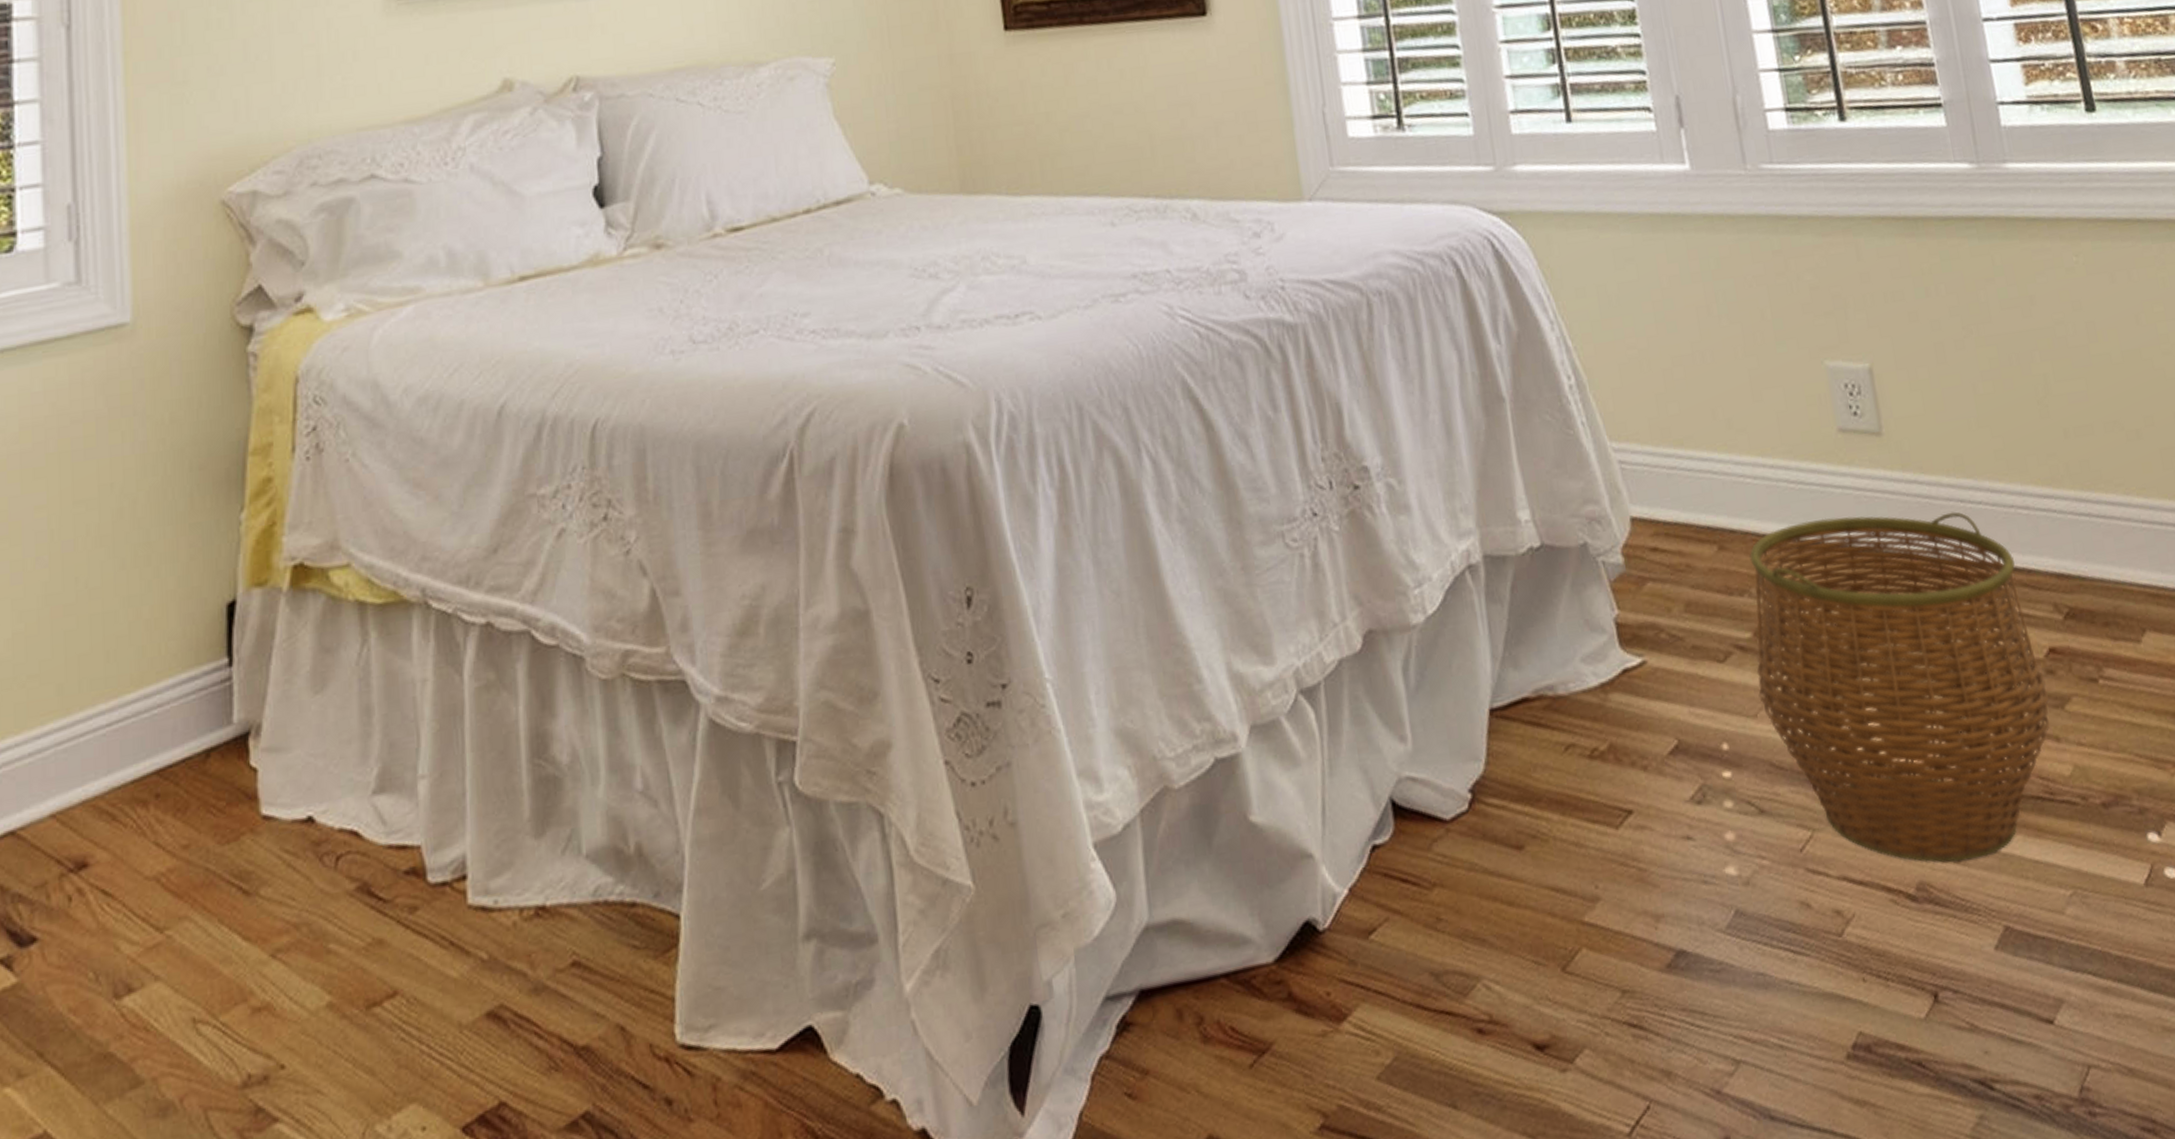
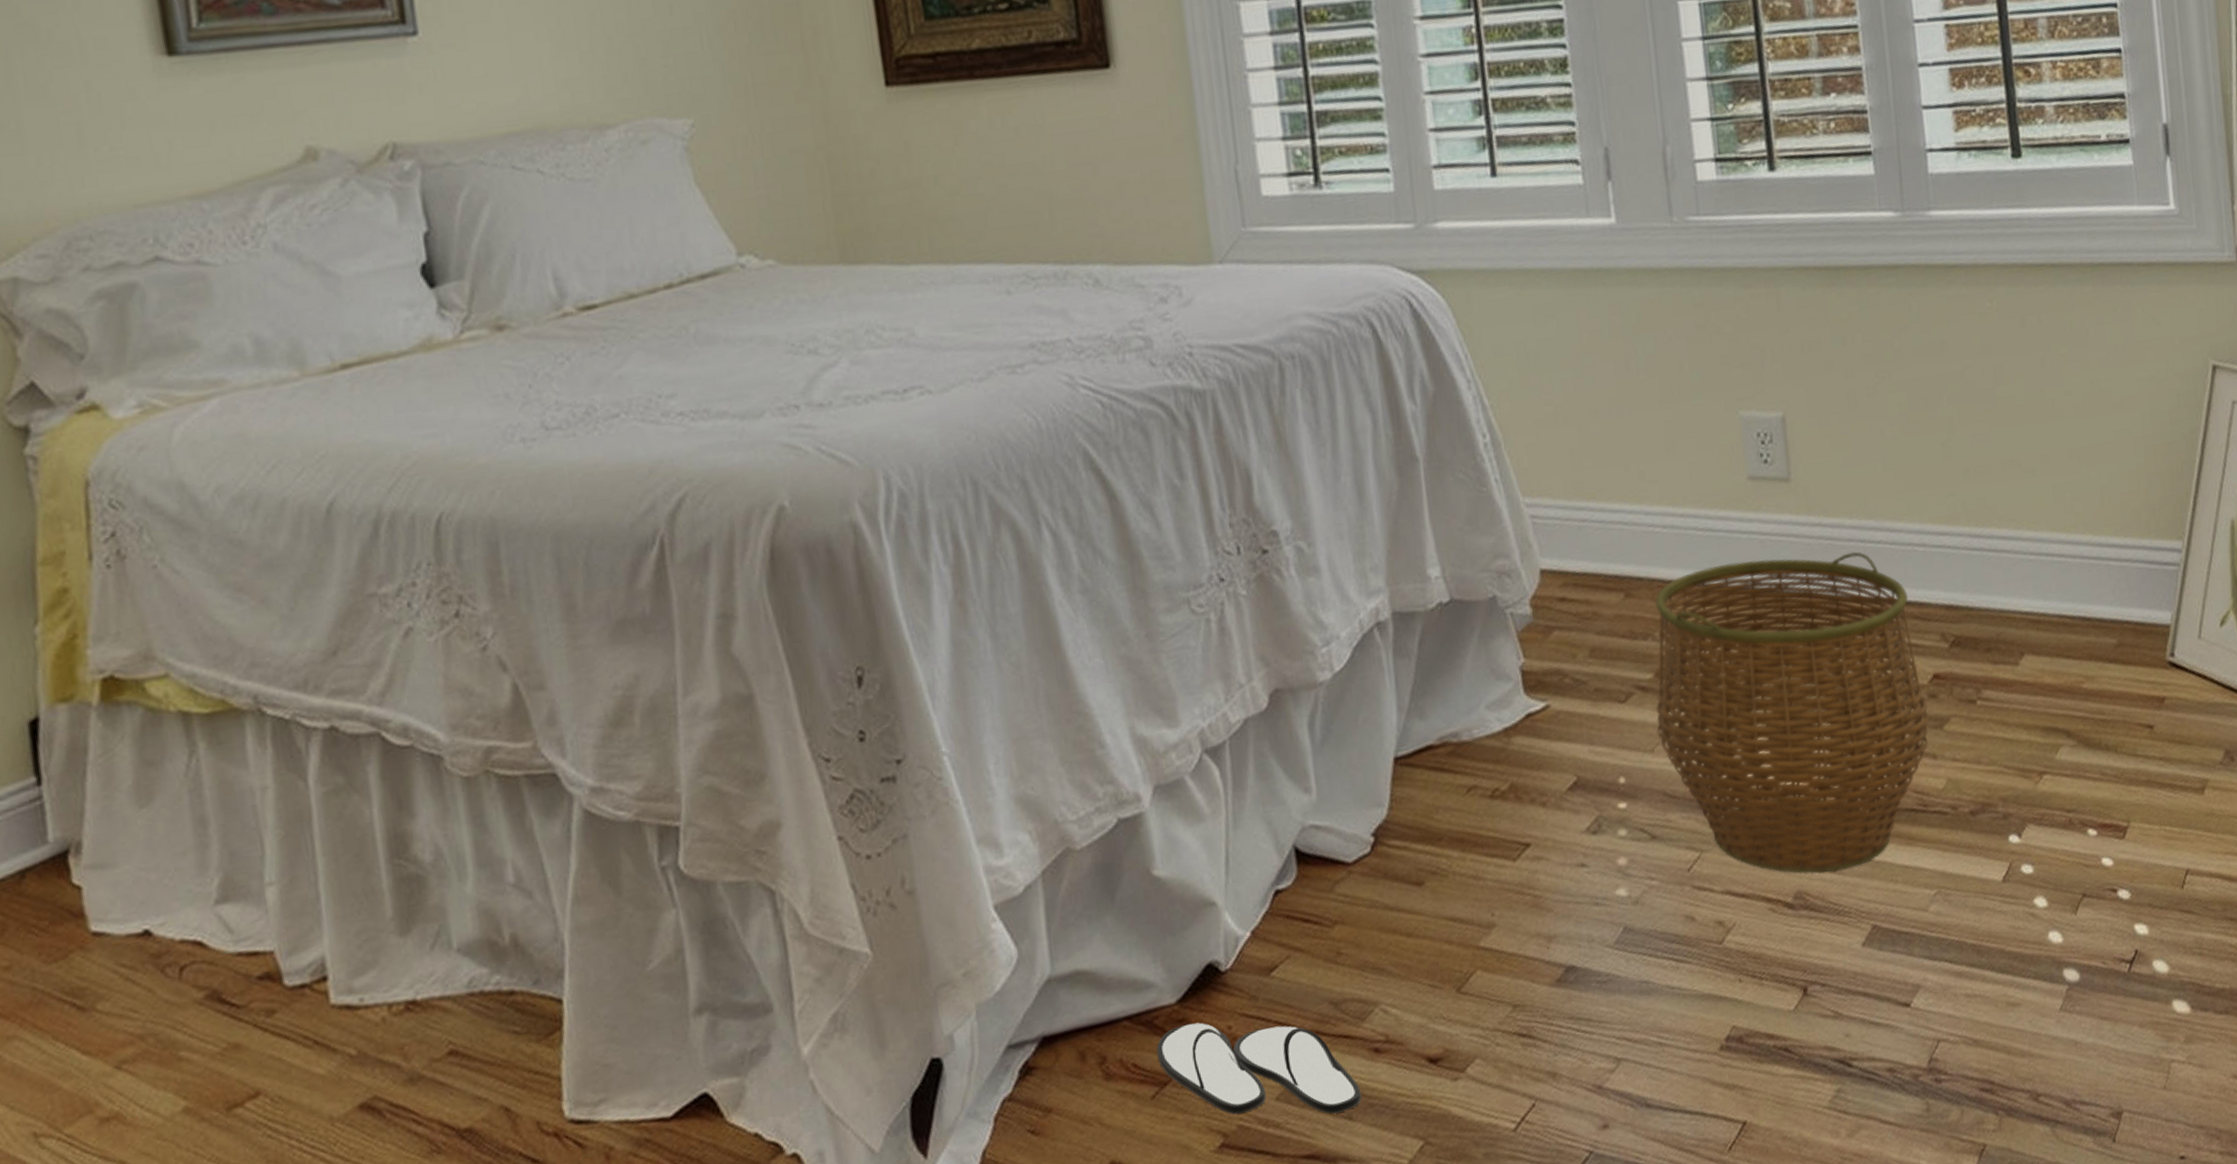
slippers: none [1254,985,1466,1101] -> present [1156,1022,1362,1115]

